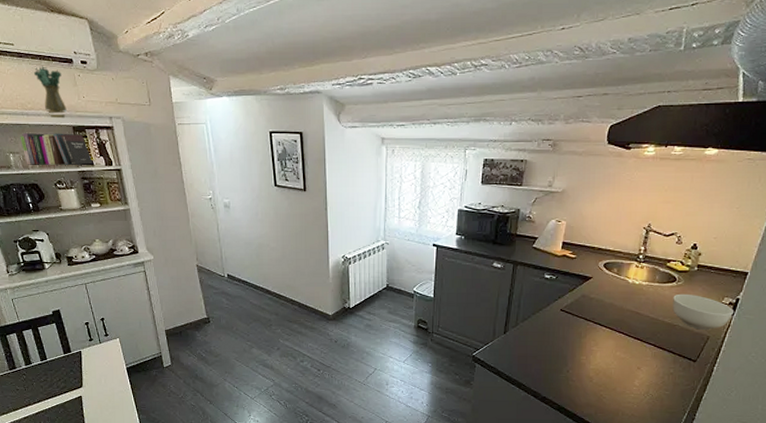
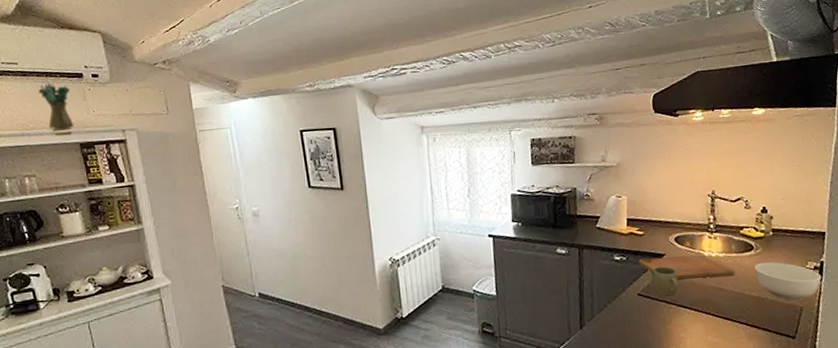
books: present [20,133,93,166] -> none [18,151,102,190]
cutting board: none [566,279,654,303] -> present [638,254,736,280]
mug: none [575,288,601,314] -> present [651,266,678,296]

